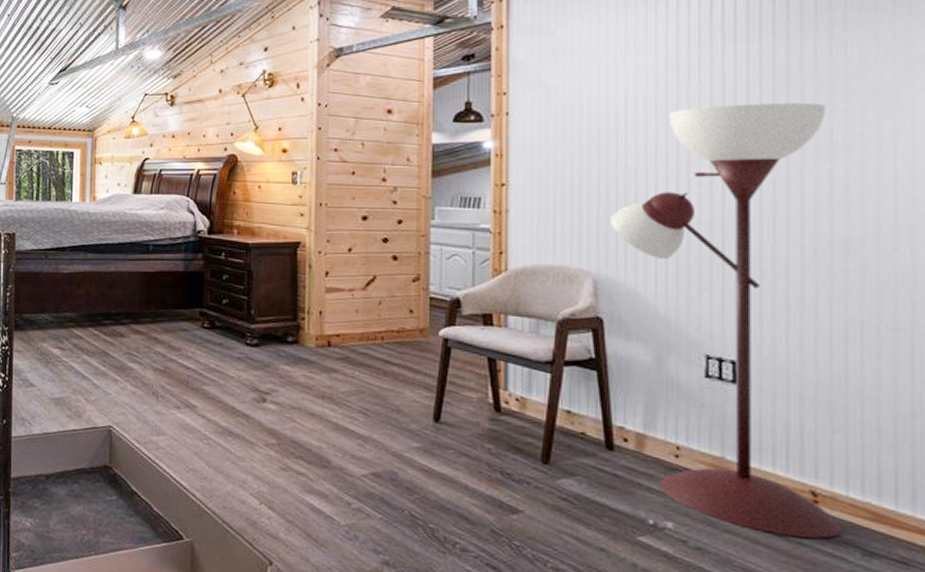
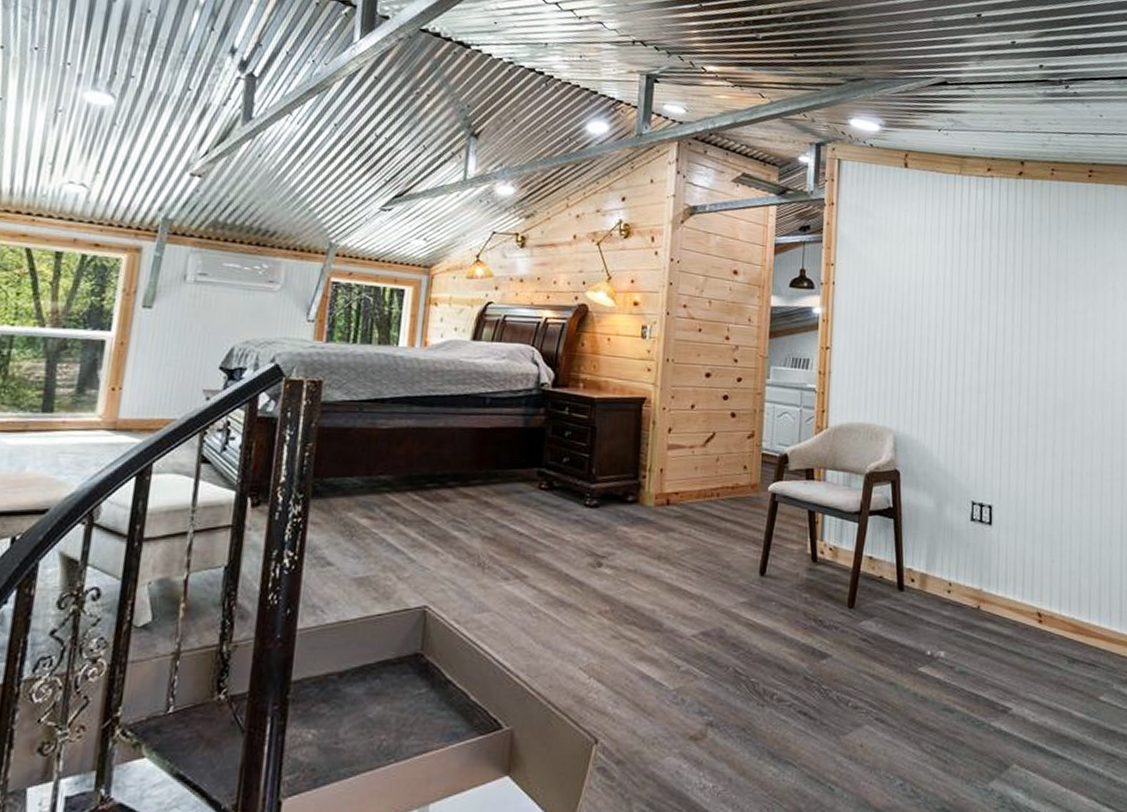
floor lamp: present [611,103,843,539] -> none [908,289,1057,654]

